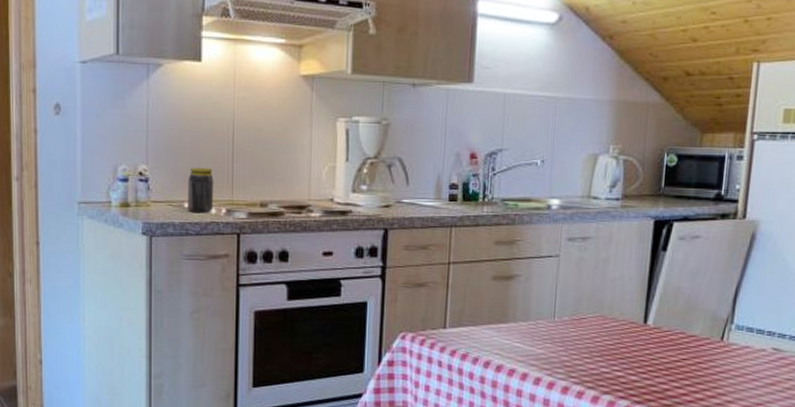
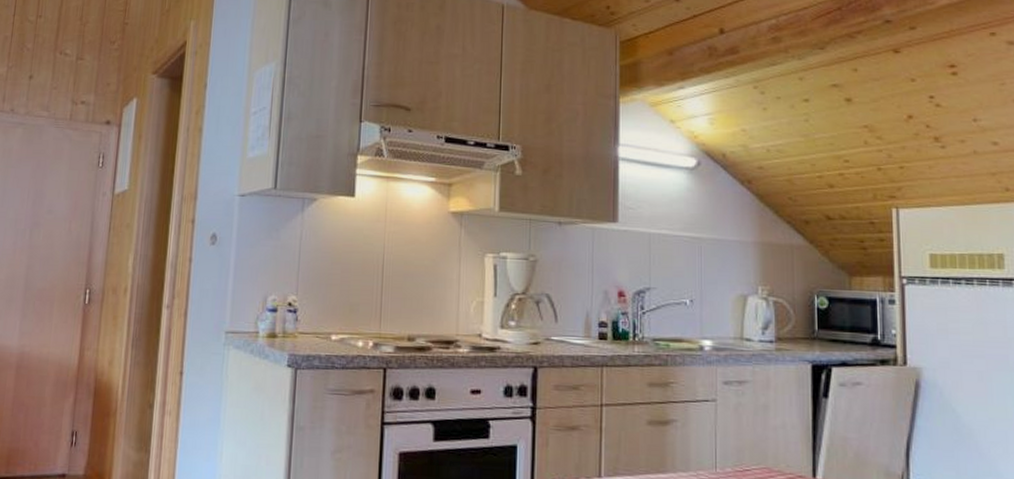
jar: present [187,167,214,213] -> none [334,299,362,346]

